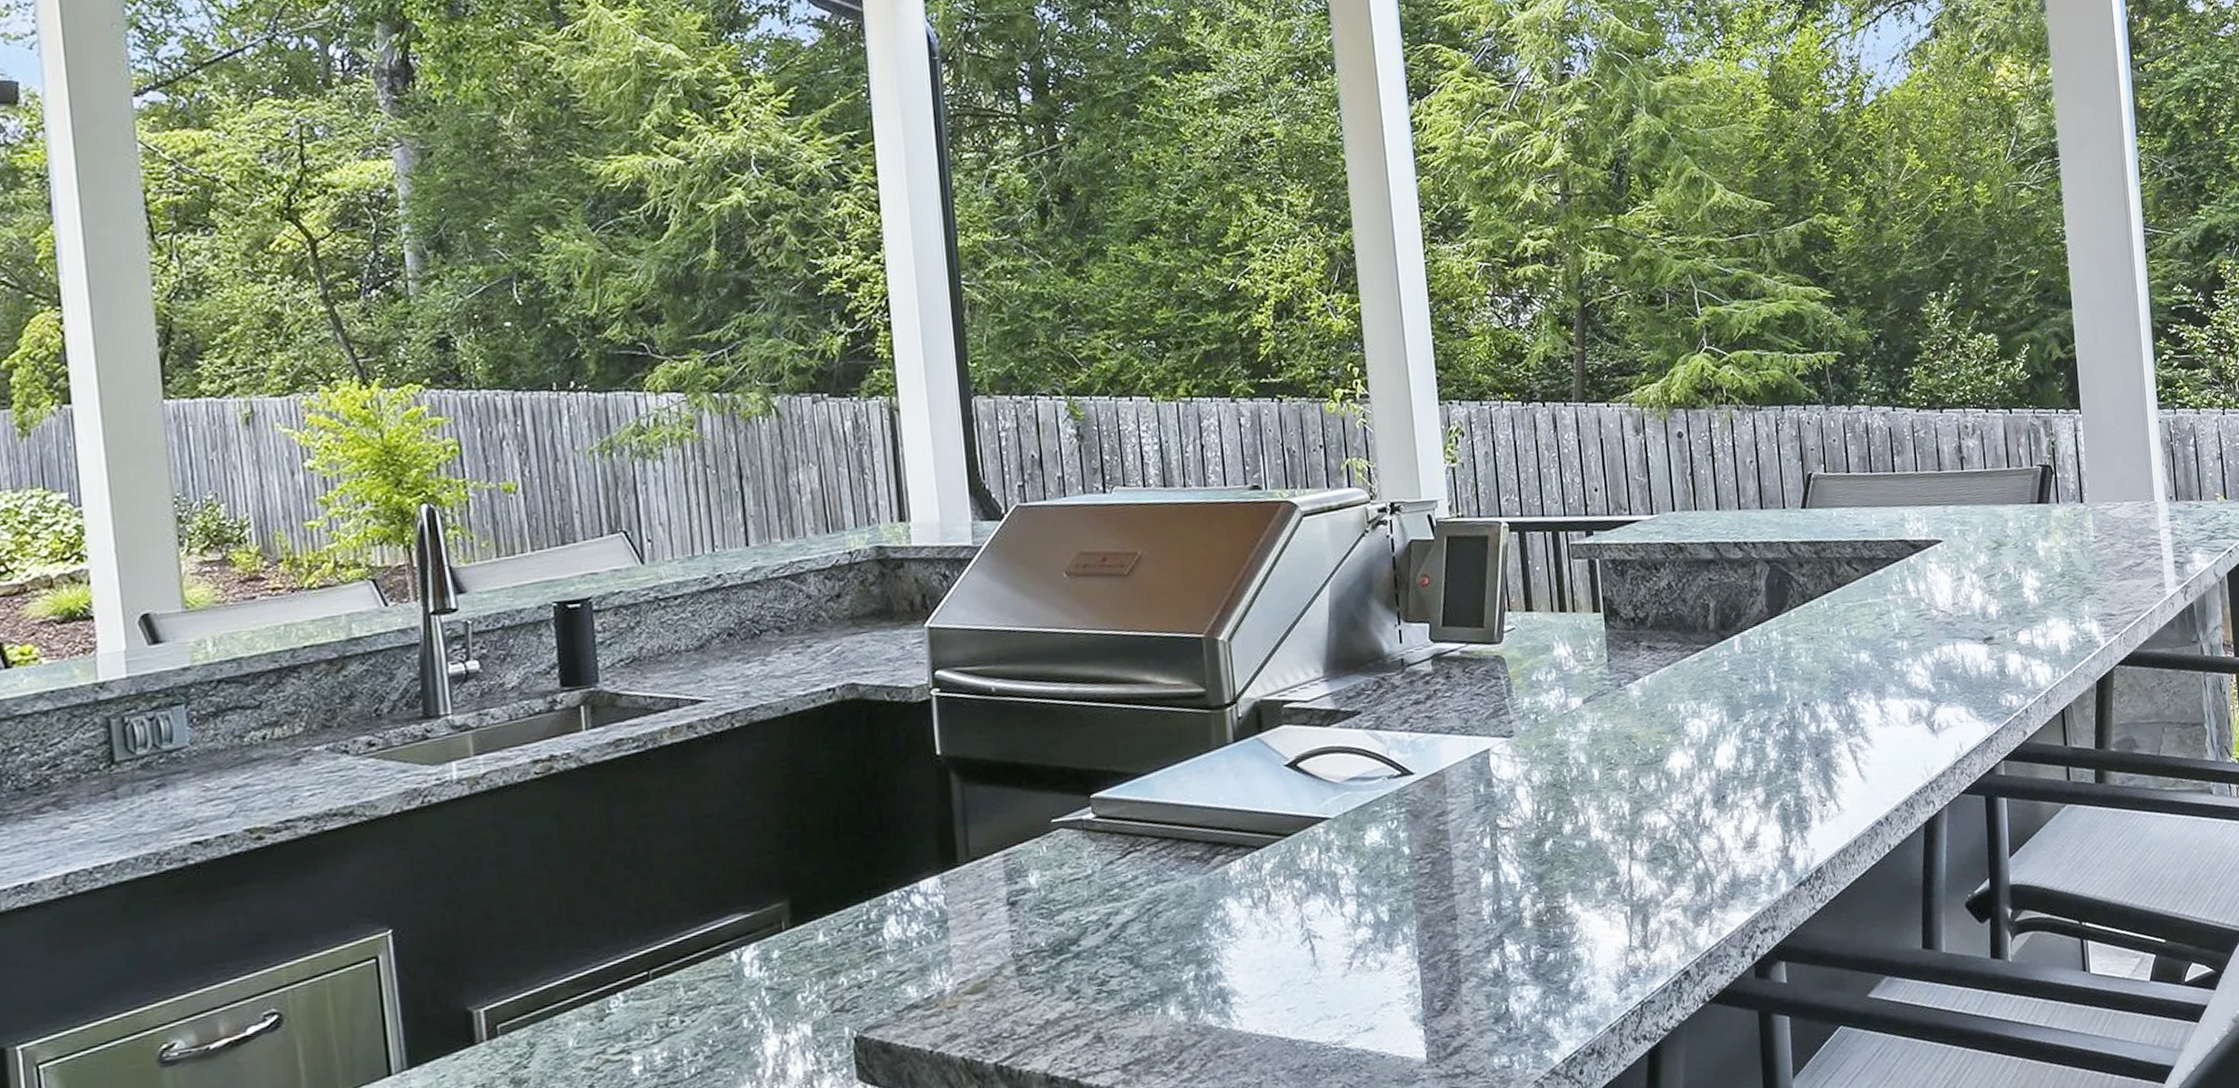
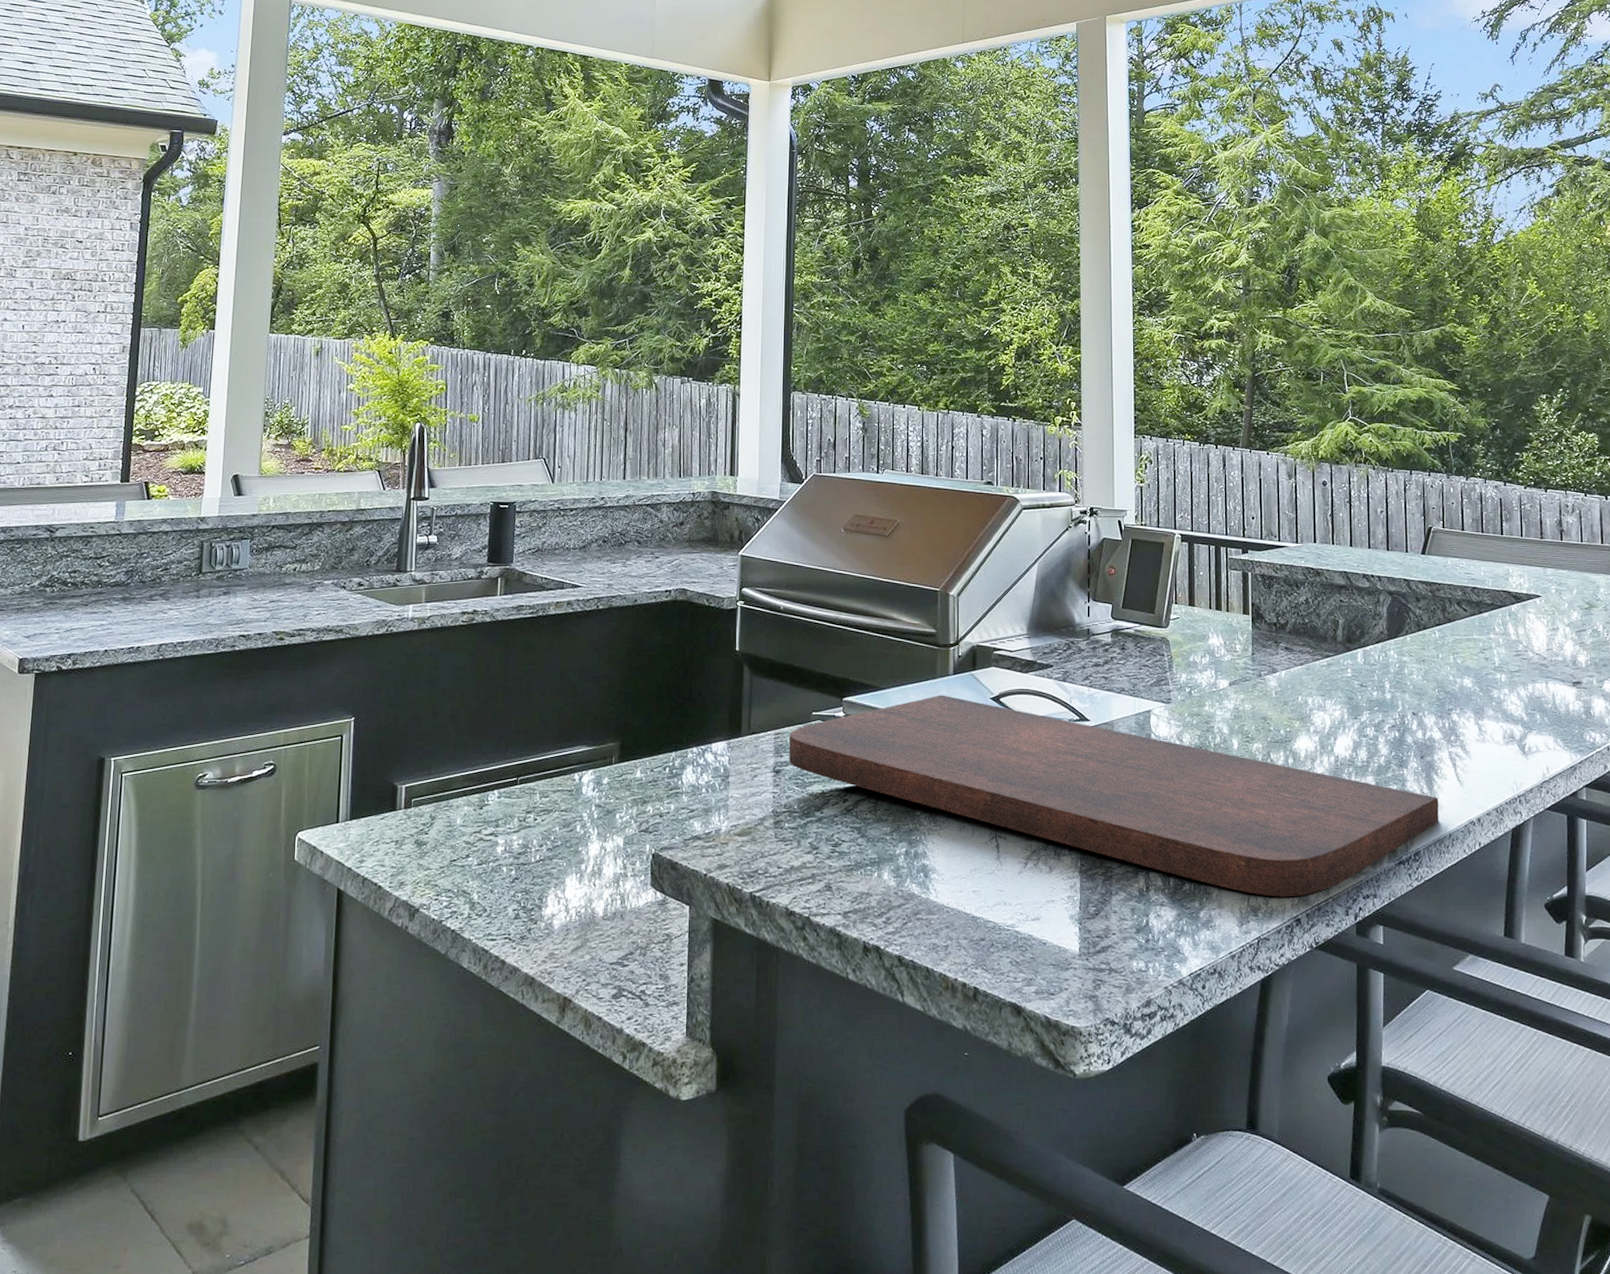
cutting board: none [1023,770,1842,952] -> present [788,695,1439,897]

